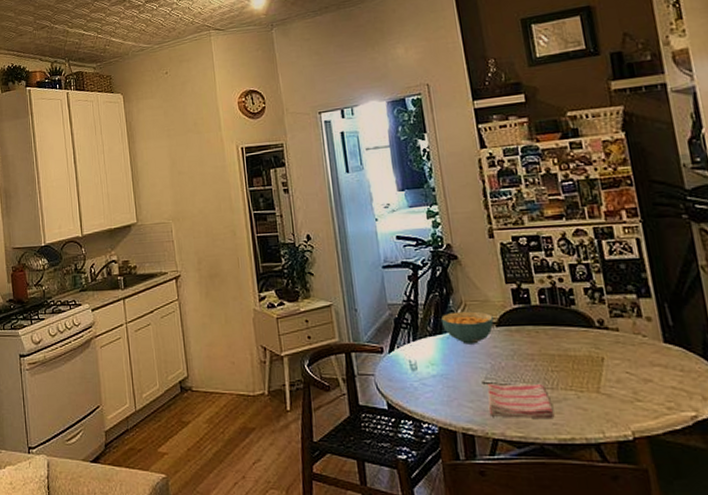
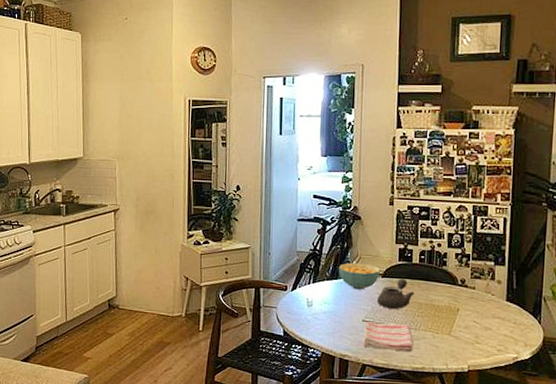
teapot: none [496,326,542,365] -> present [377,279,415,309]

